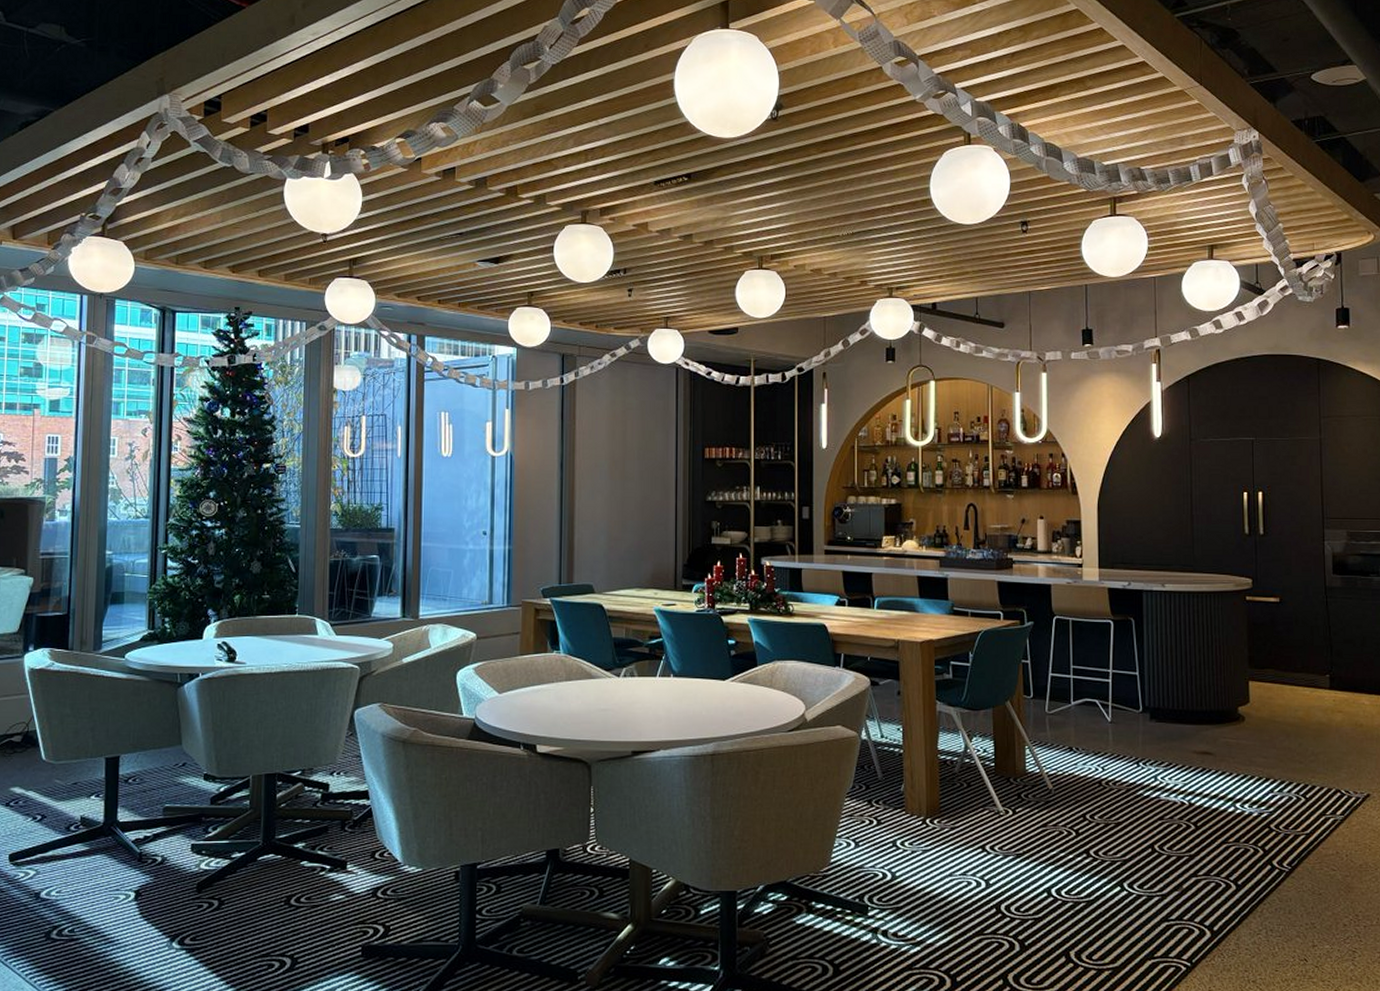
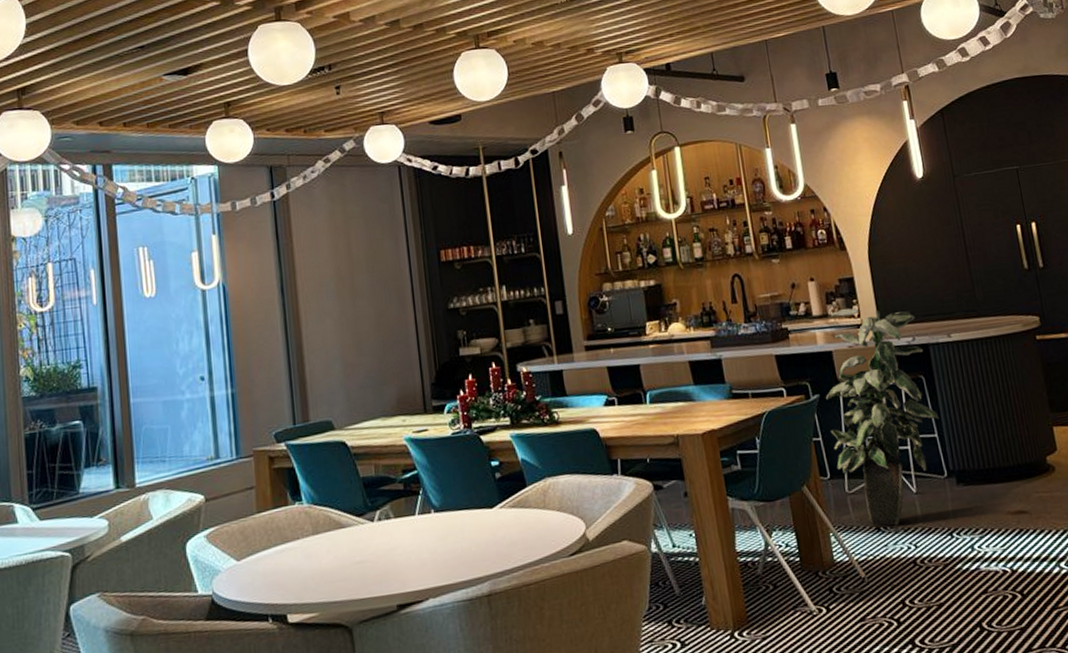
indoor plant: none [1039,547,1142,748] -> present [826,308,939,526]

